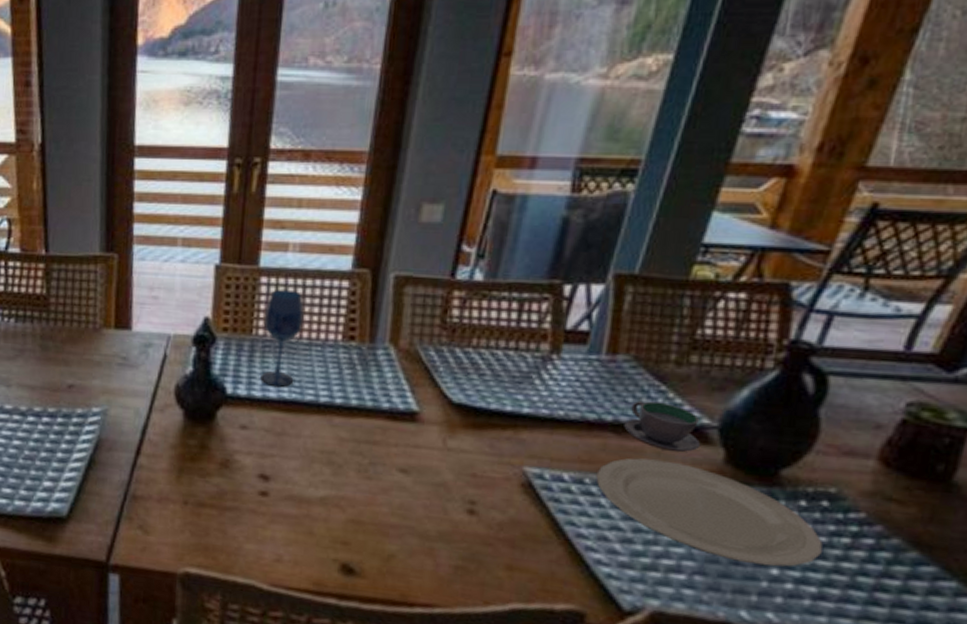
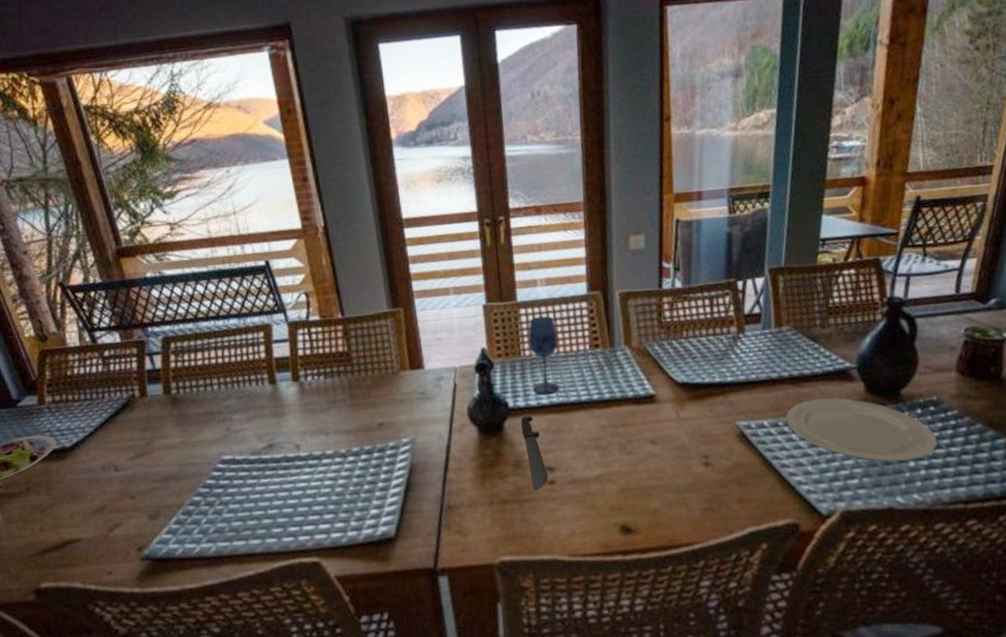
knife: none [237,408,261,498] -> present [520,416,549,489]
cup: present [624,400,701,453] -> none [796,356,848,391]

